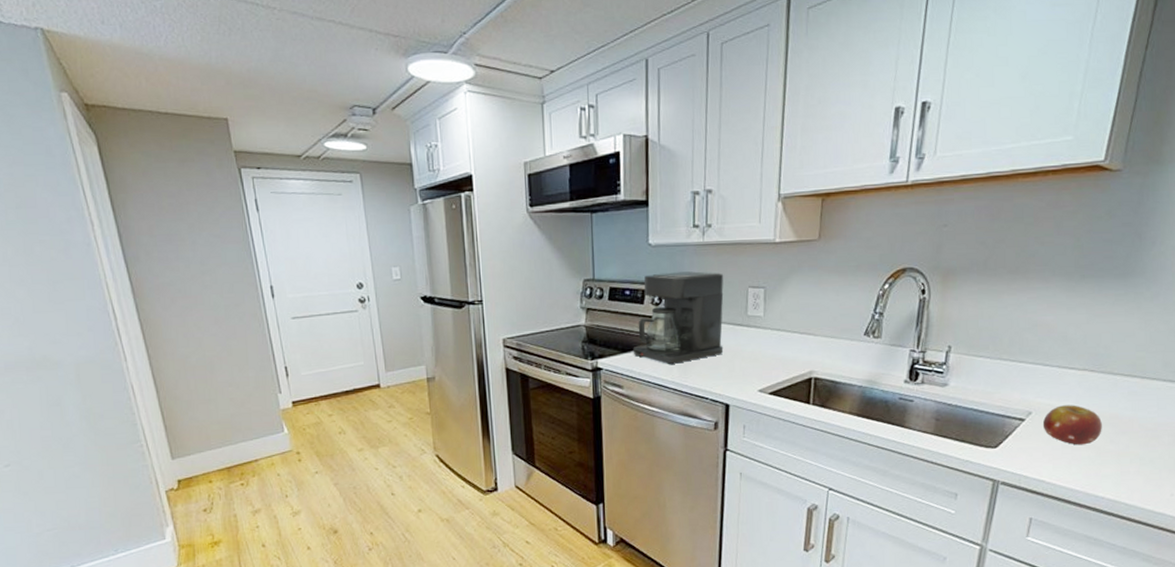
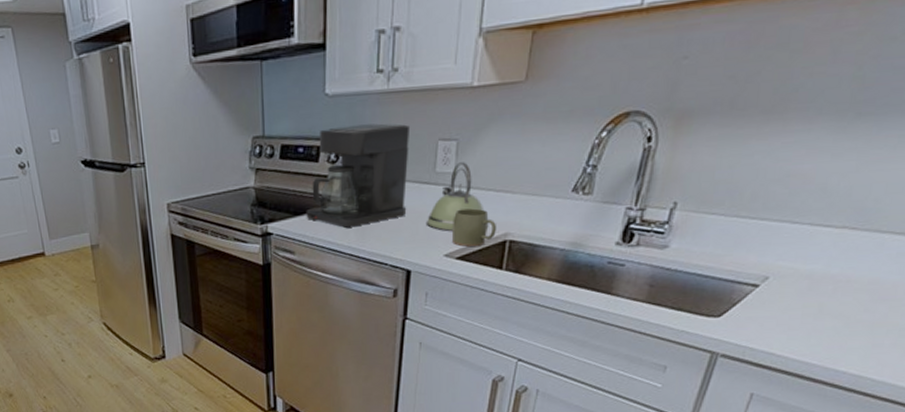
kettle: none [740,307,791,368] -> present [425,162,485,231]
mug: none [764,348,803,383] -> present [453,208,497,247]
fruit: present [1042,405,1102,445] -> none [780,268,857,315]

